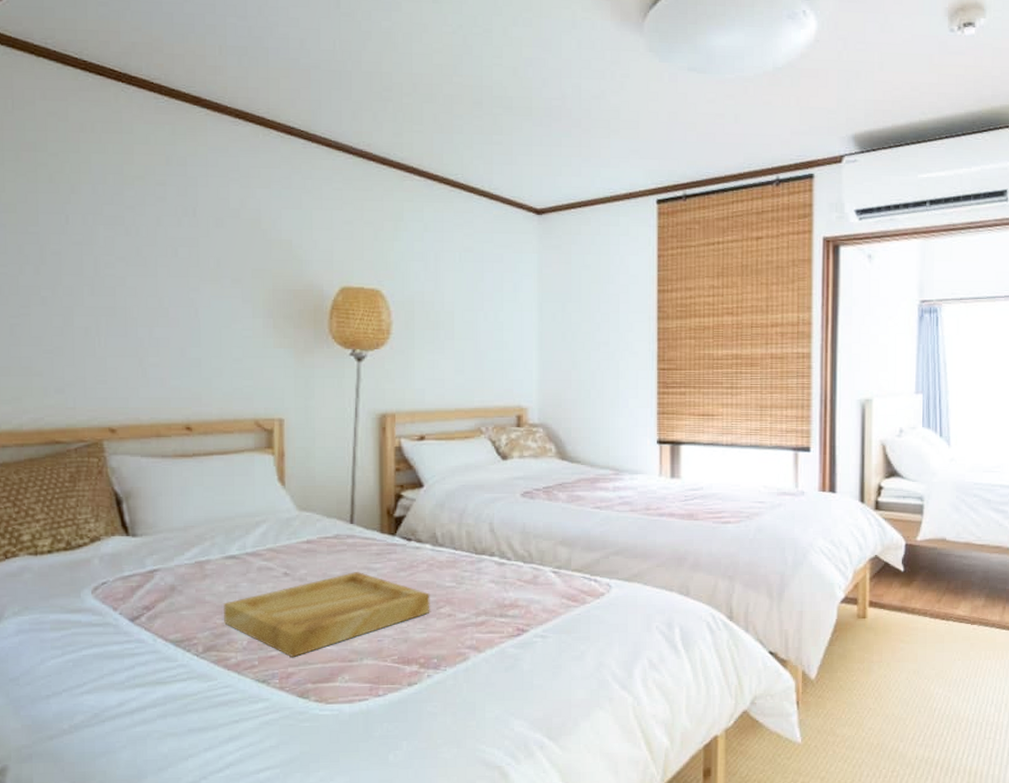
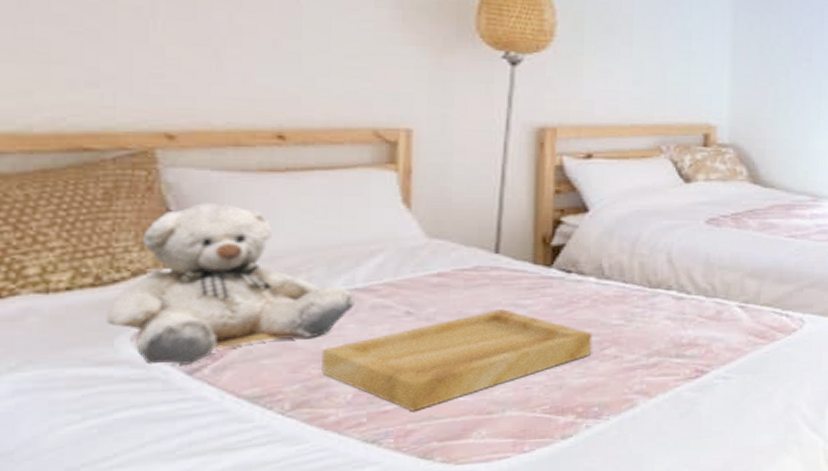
teddy bear: none [75,482,246,613] -> present [106,201,355,365]

